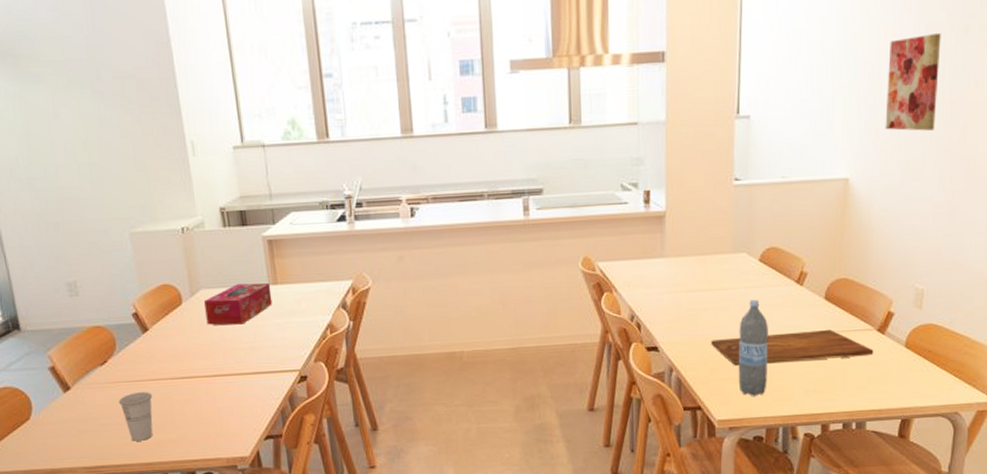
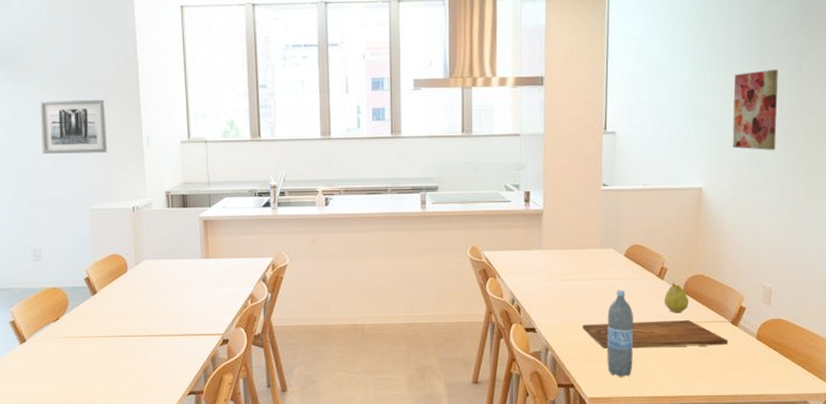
wall art: none [54,98,146,169] -> present [39,99,108,154]
cup: present [118,392,153,441] -> none [65,347,95,391]
tissue box: present [204,282,273,325] -> none [146,256,203,292]
fruit: none [802,289,830,323] -> present [664,283,689,313]

